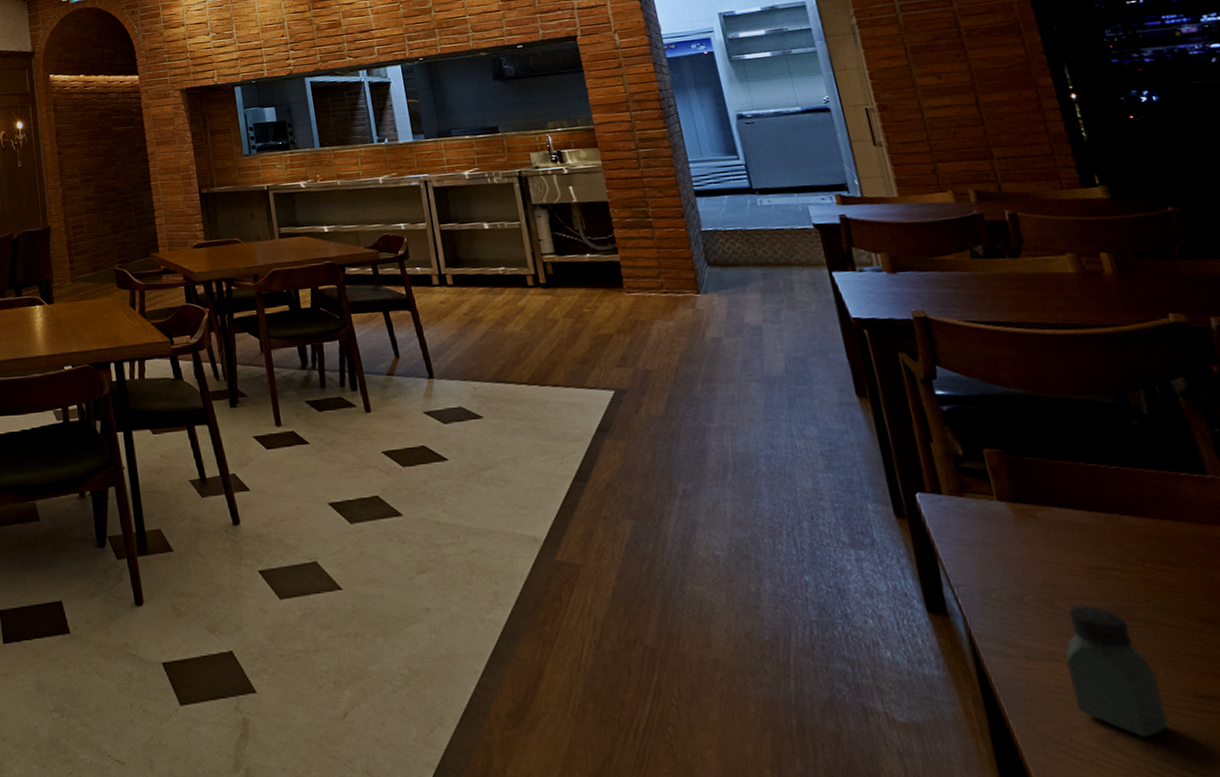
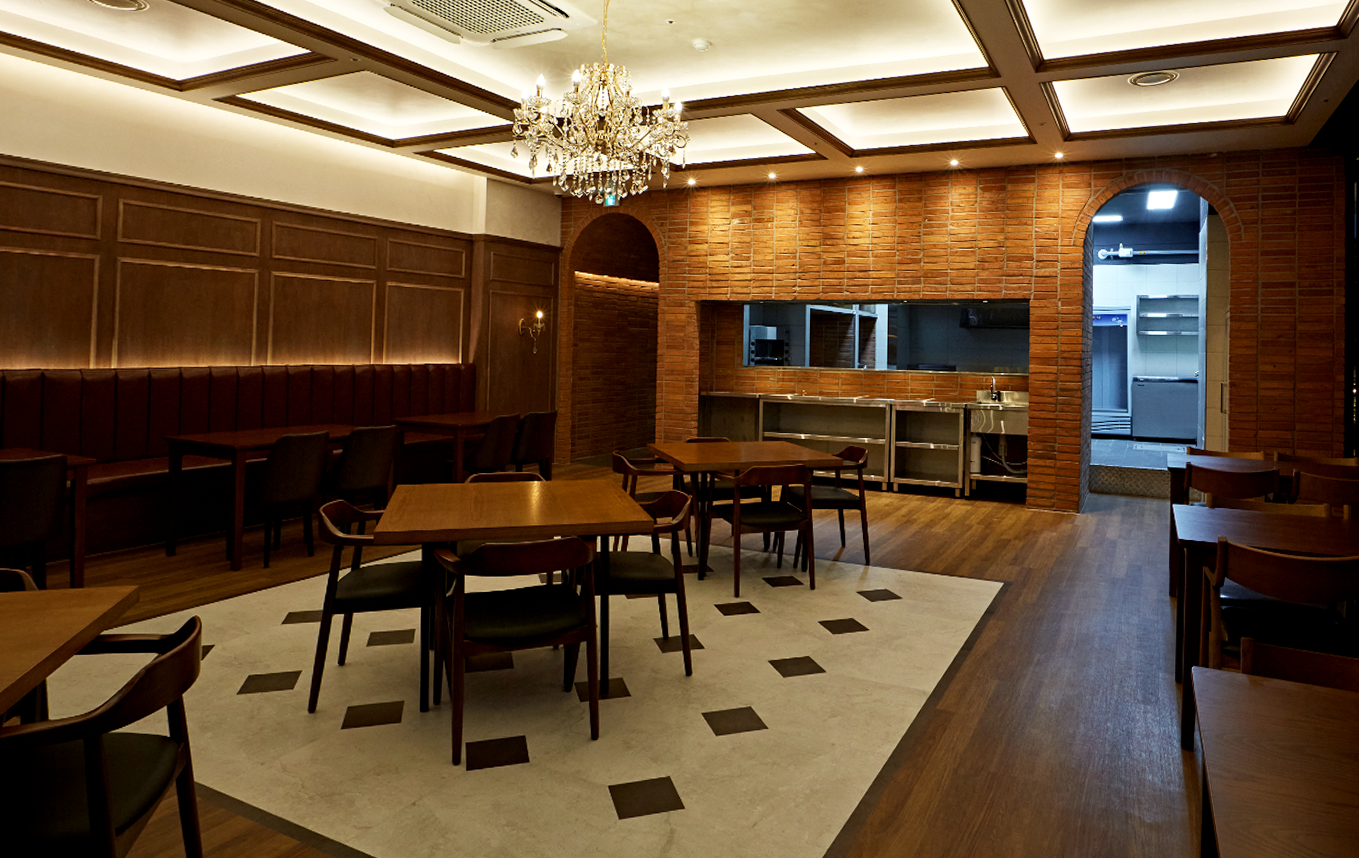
saltshaker: present [1065,605,1169,738] -> none [1257,744,1309,831]

